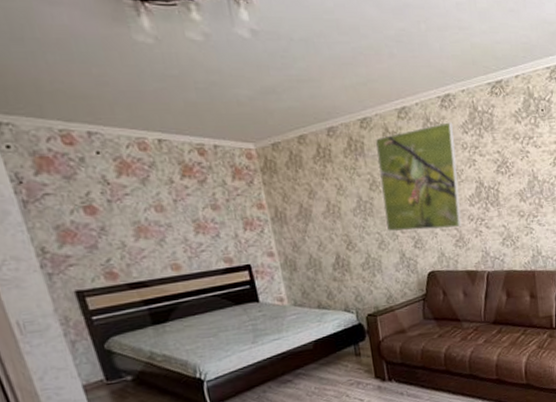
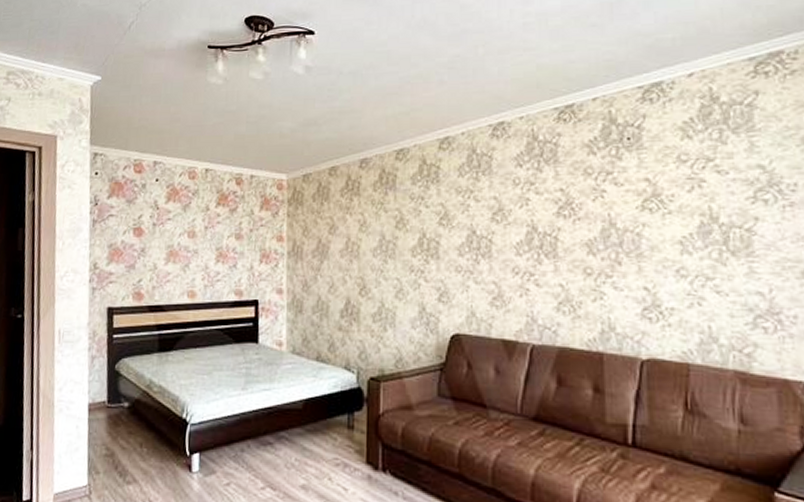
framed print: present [376,122,462,232] -> none [409,153,505,282]

